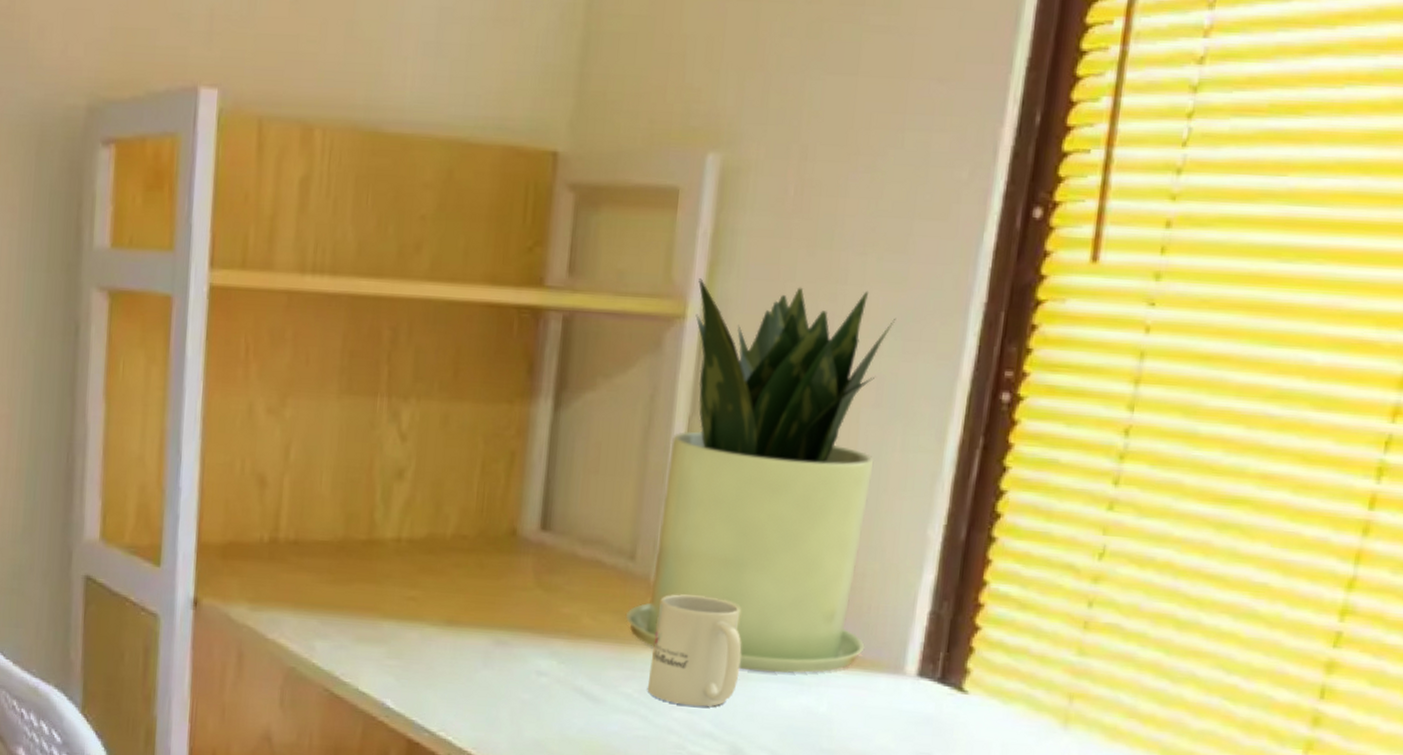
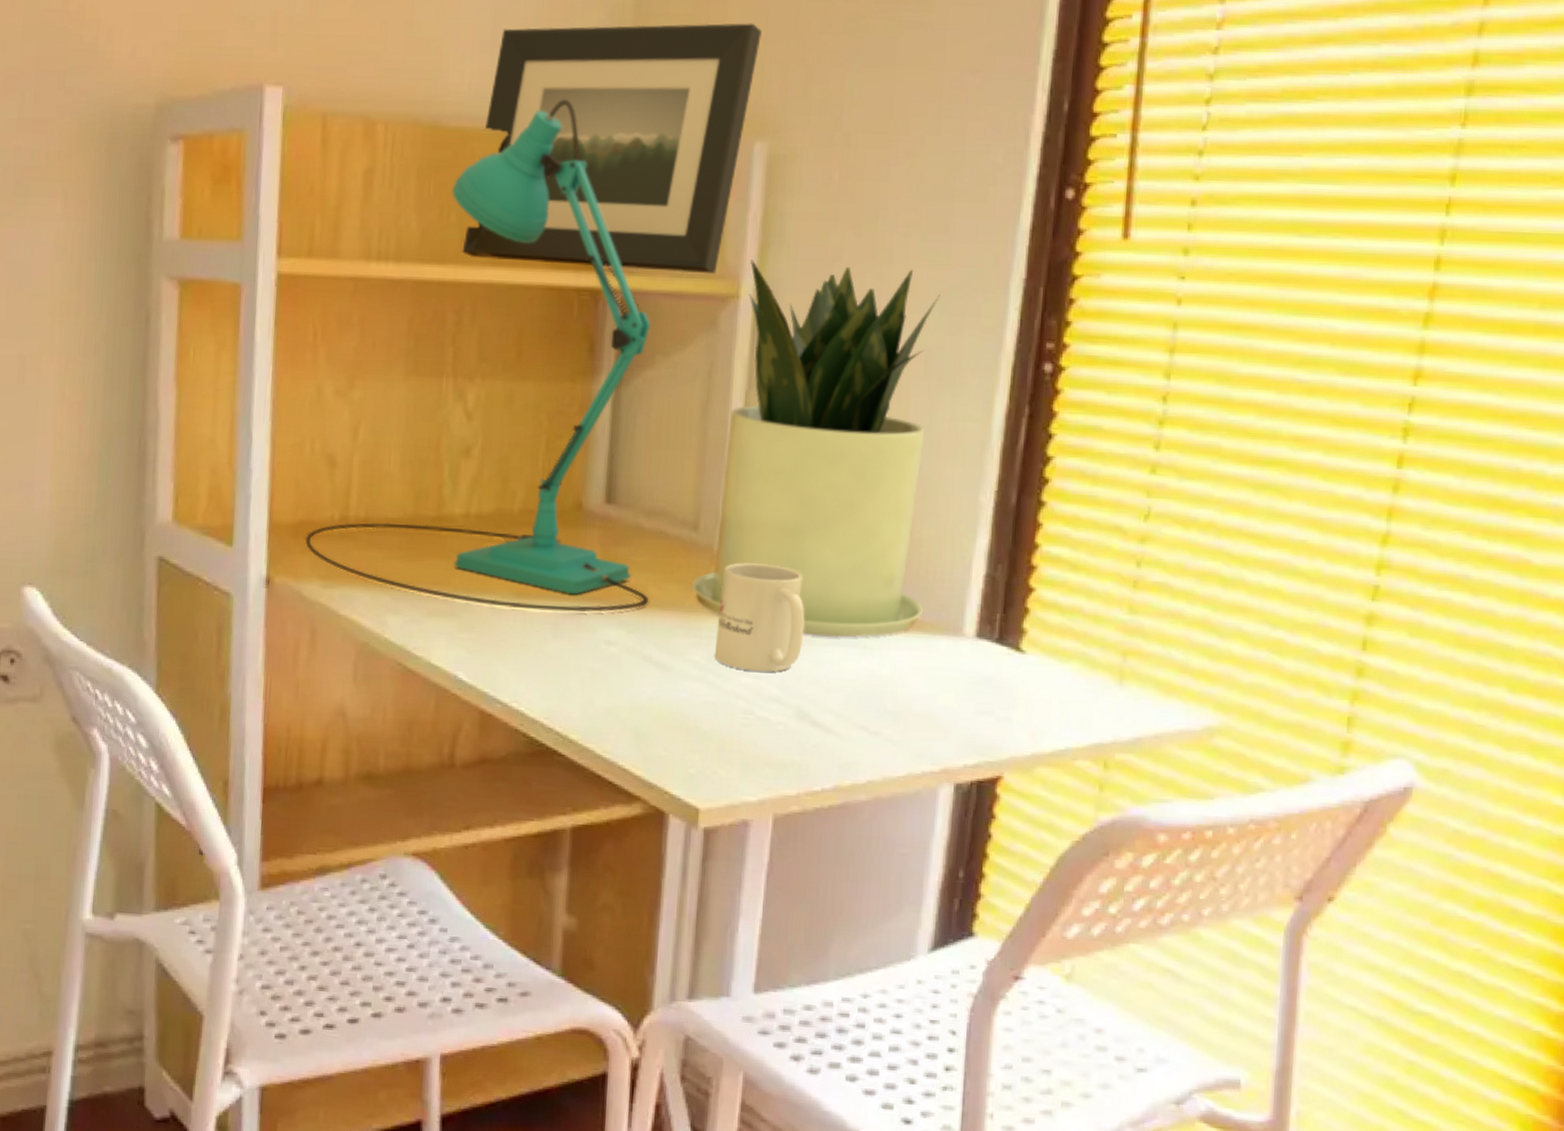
desk lamp: none [234,105,593,642] -> present [306,99,651,612]
picture frame: none [400,25,720,293] -> present [462,22,763,274]

